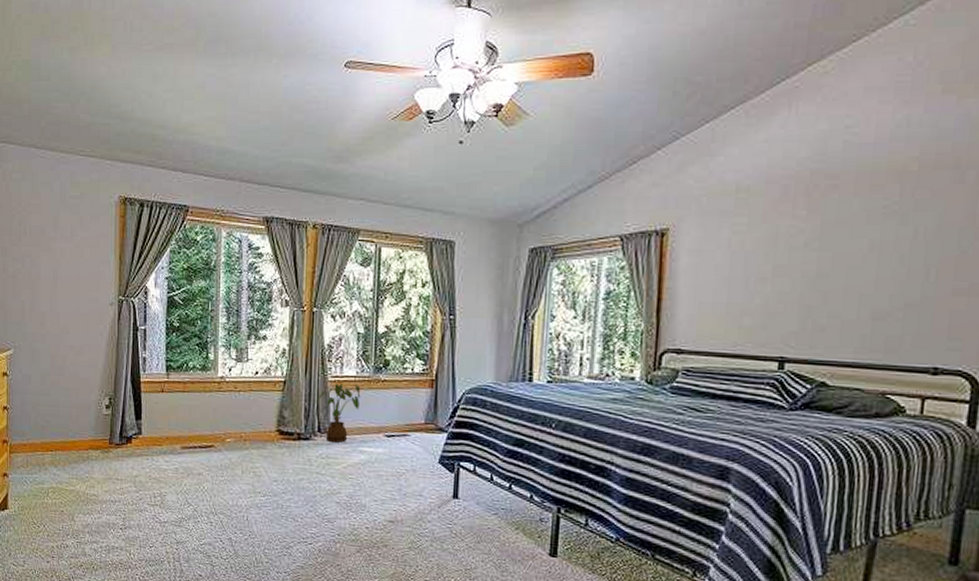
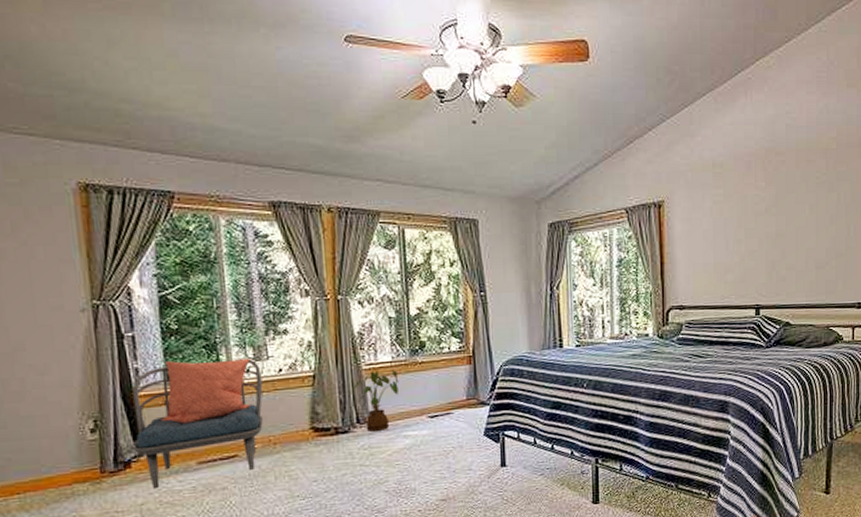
armchair: none [135,354,241,465] -> present [132,357,264,490]

